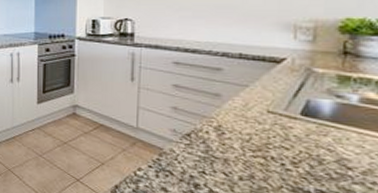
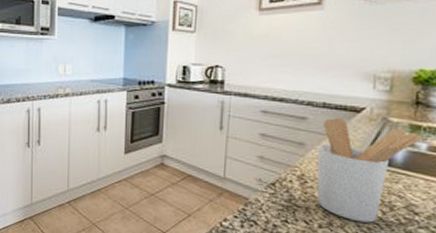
utensil holder: none [234,68,355,177] -> present [317,117,424,223]

